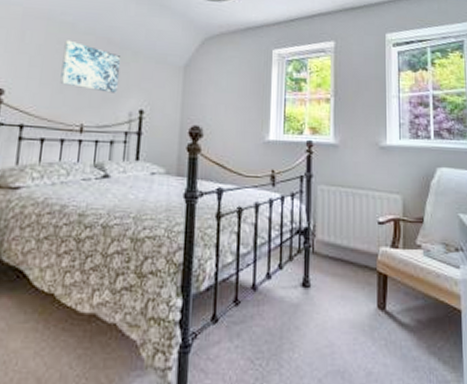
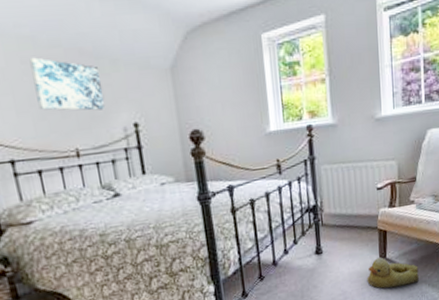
rubber duck: none [361,308,427,353] -> present [367,257,420,289]

